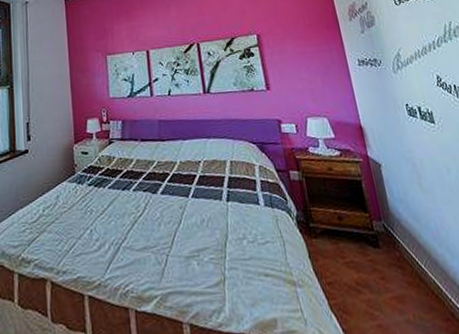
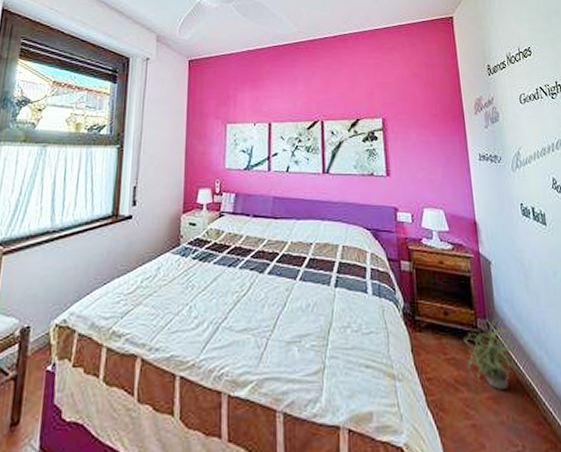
potted plant: none [361,219,429,289] -> present [464,318,527,389]

